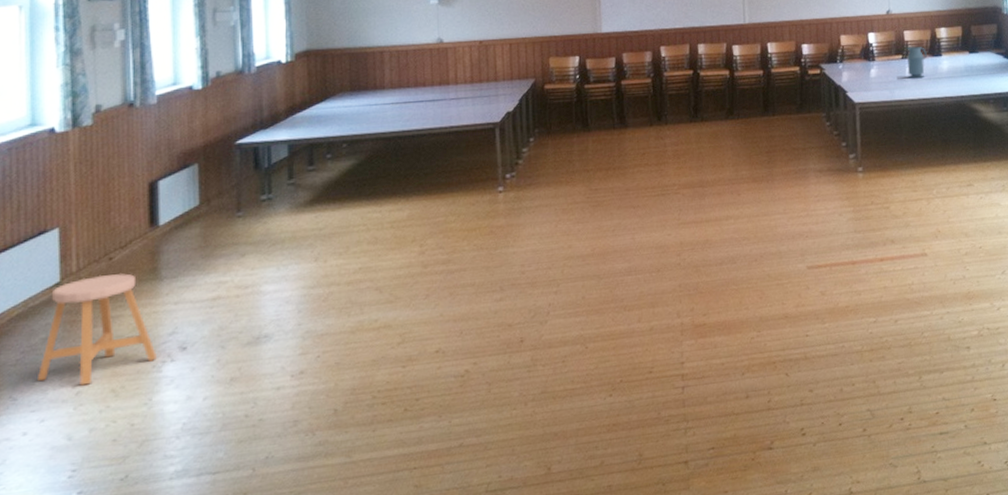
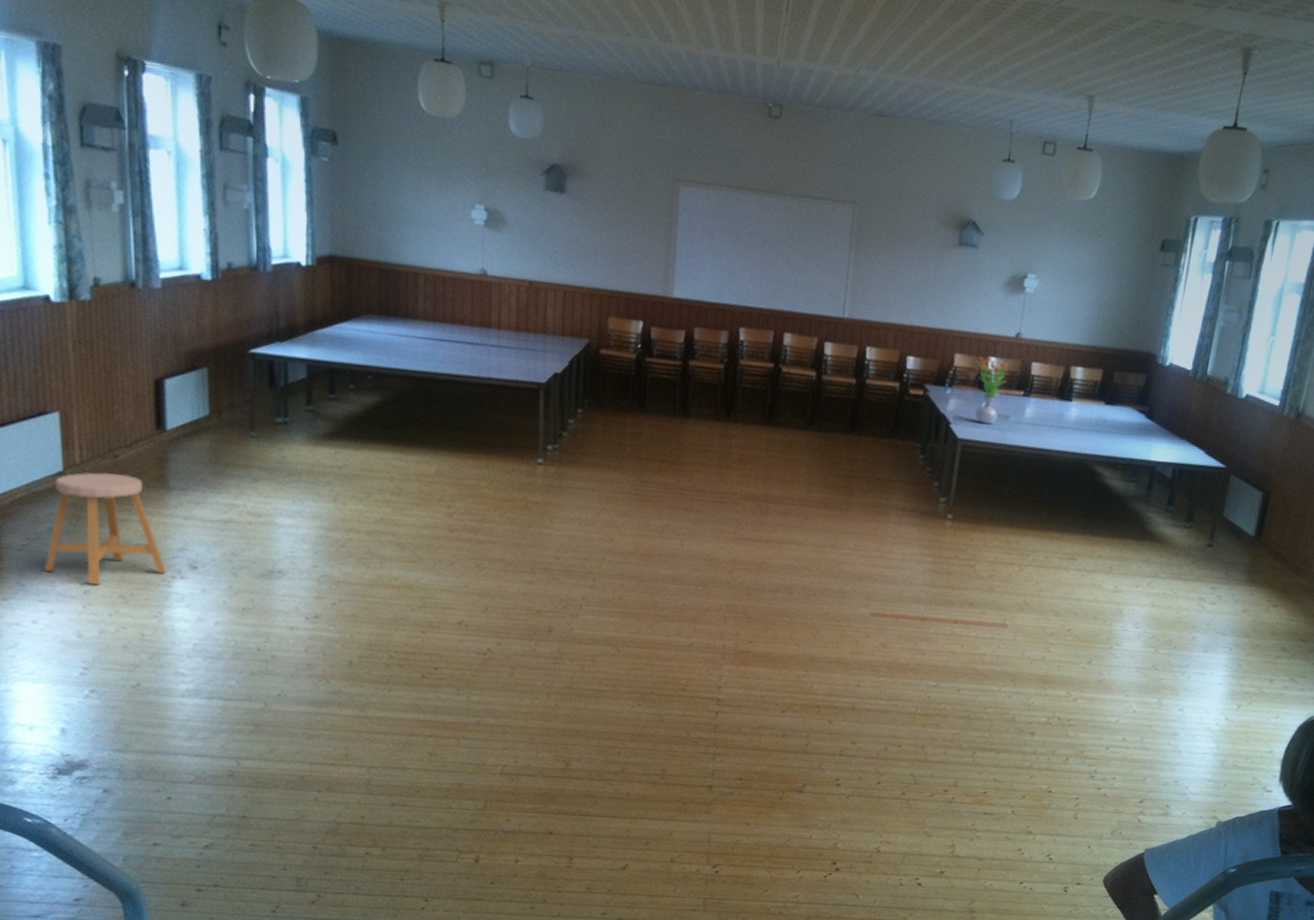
flower arrangement: none [858,34,886,87] -> present [975,357,1010,425]
water jug: present [907,46,927,79] -> none [1026,382,1054,424]

